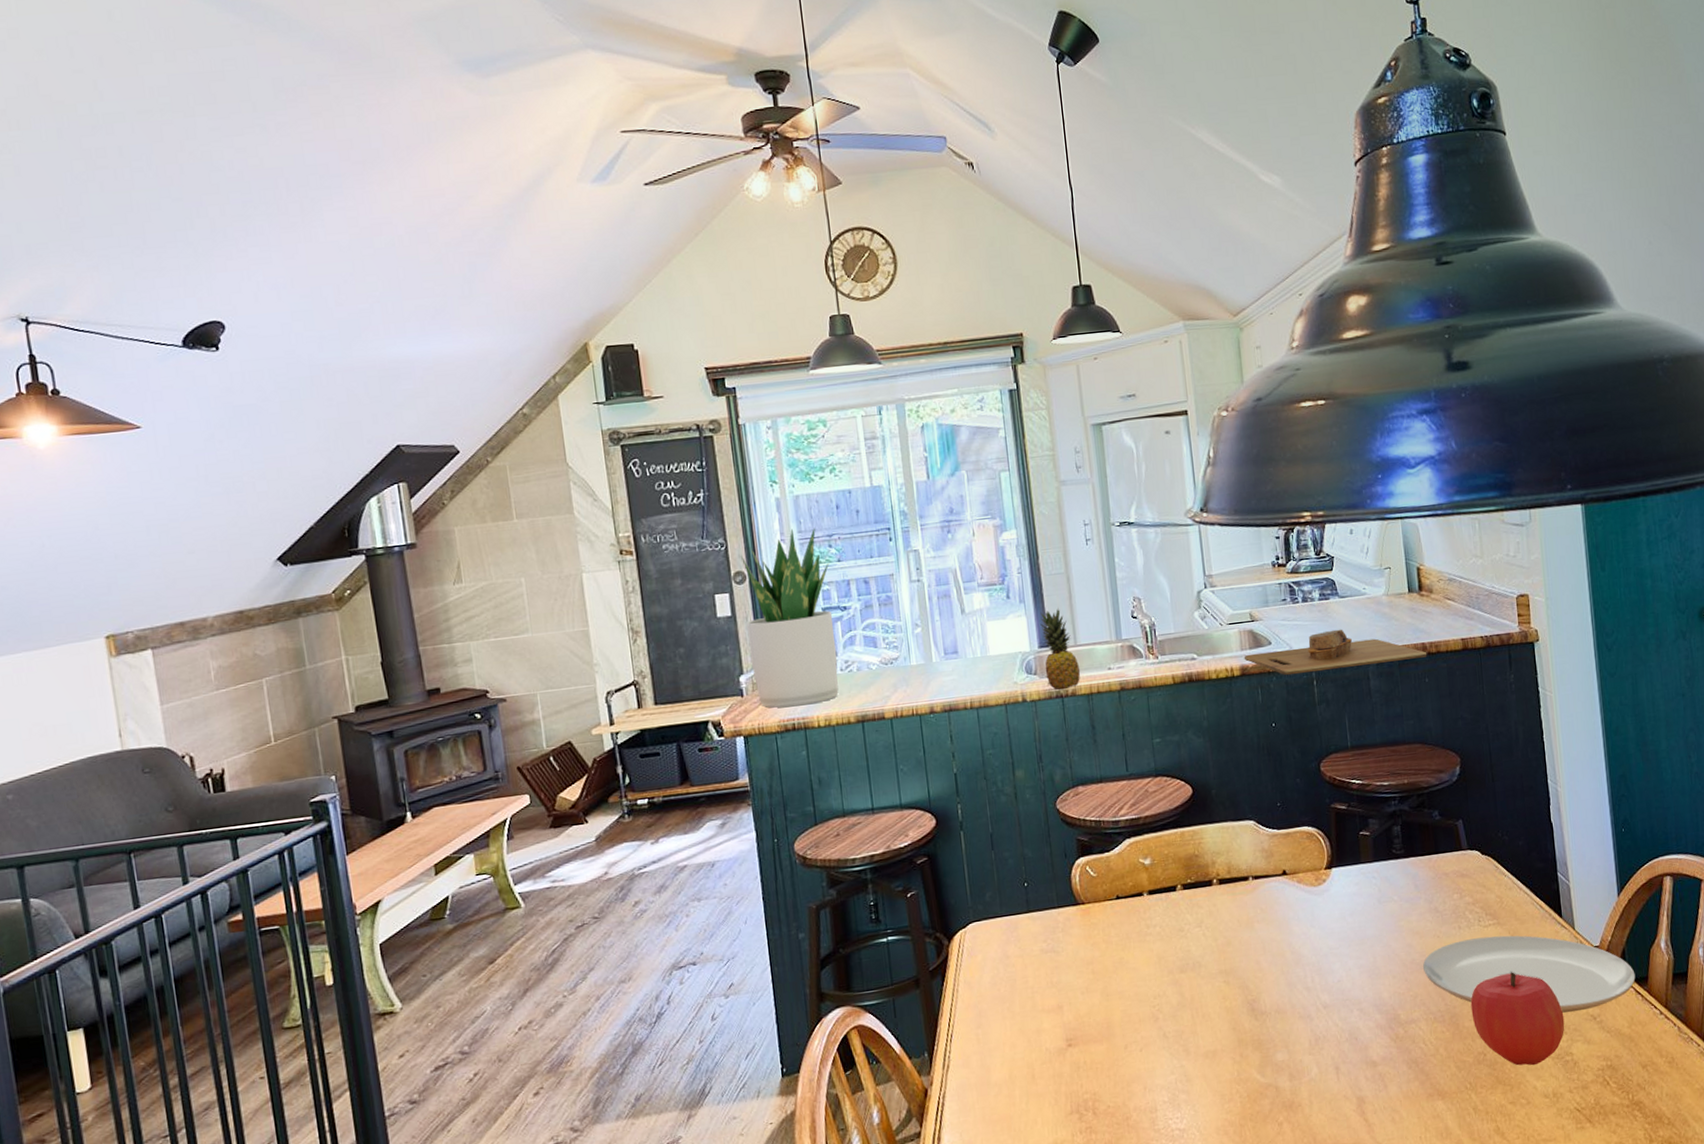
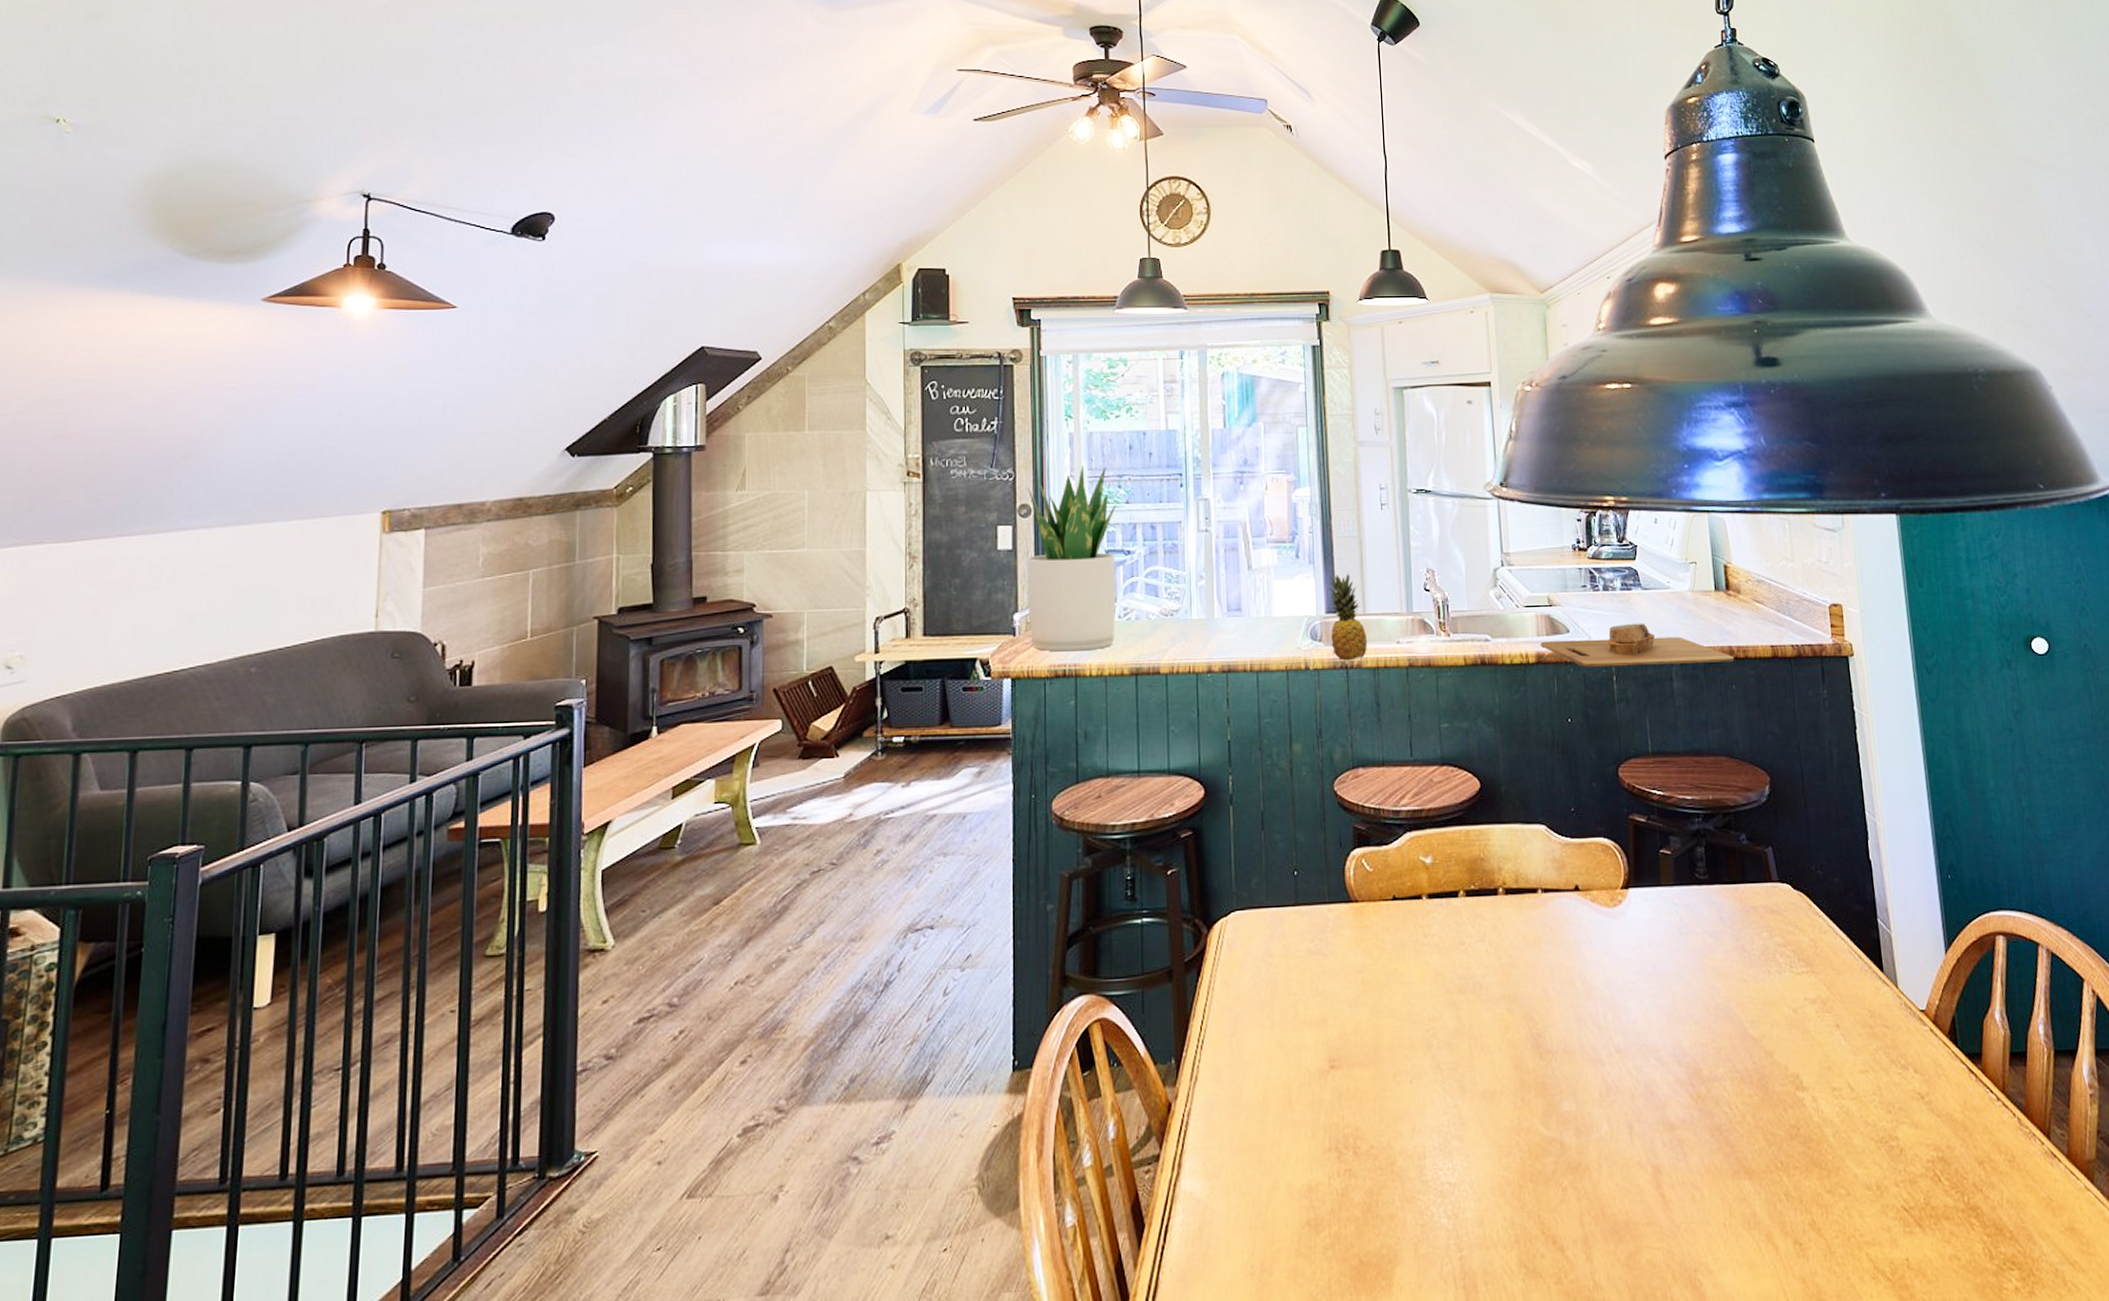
plate: present [1423,935,1636,1013] -> none [1728,986,1968,1087]
fruit: present [1470,971,1565,1066] -> none [1781,1030,1889,1148]

